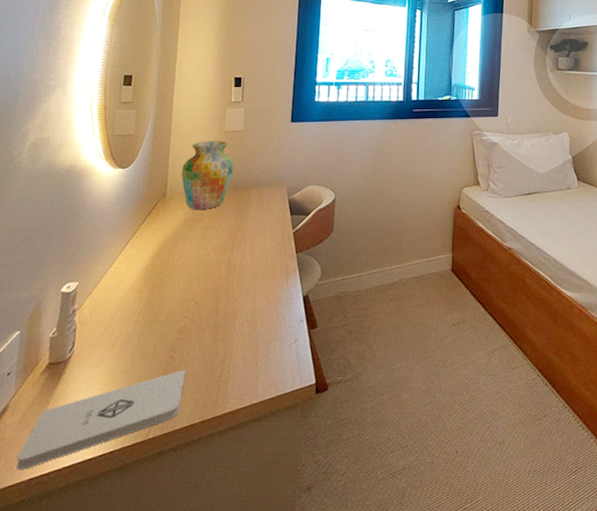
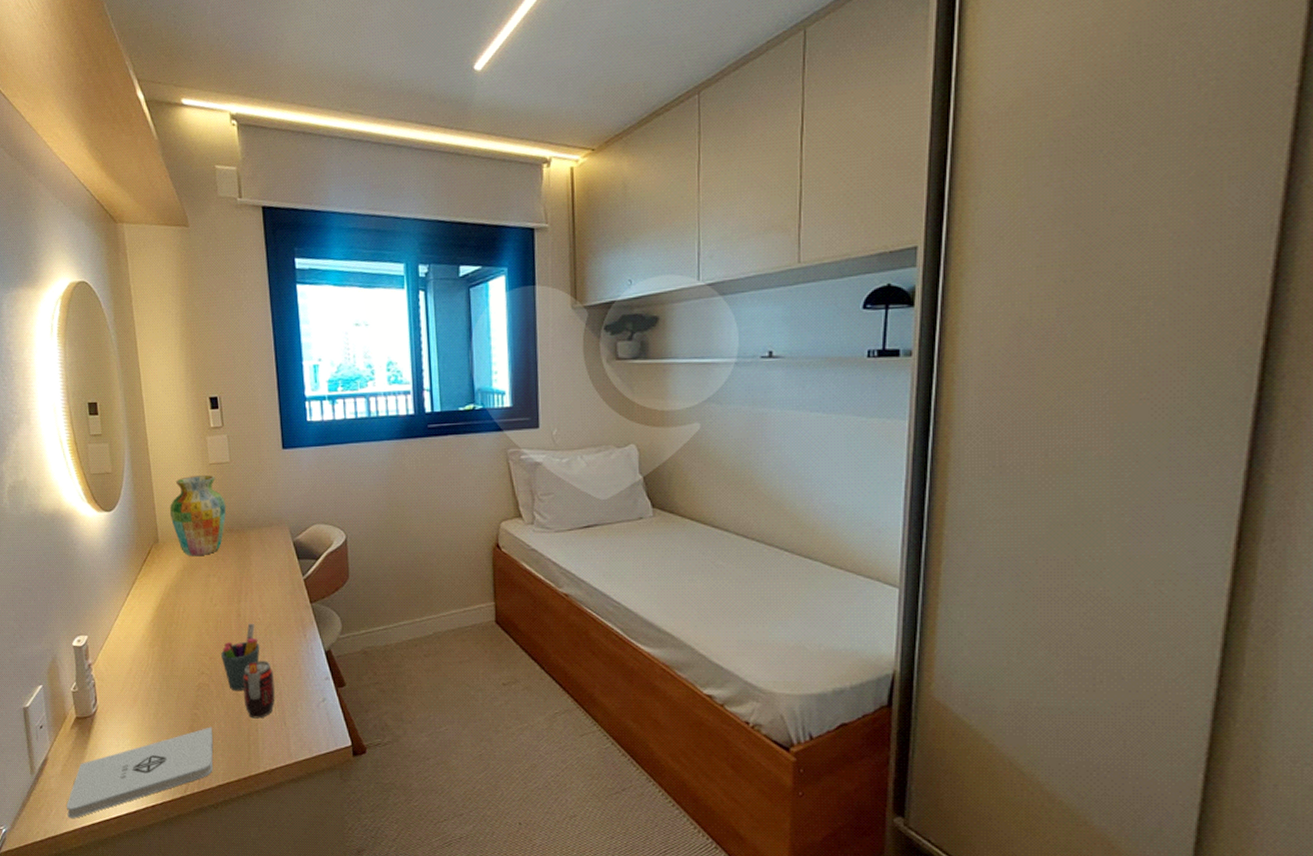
pen holder: none [206,270,244,334] -> present [221,623,260,691]
beverage can: none [221,305,253,360] -> present [243,661,275,719]

